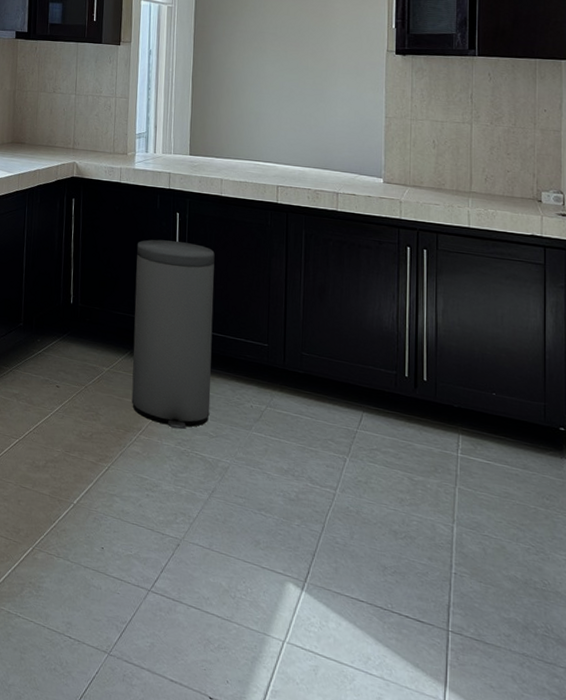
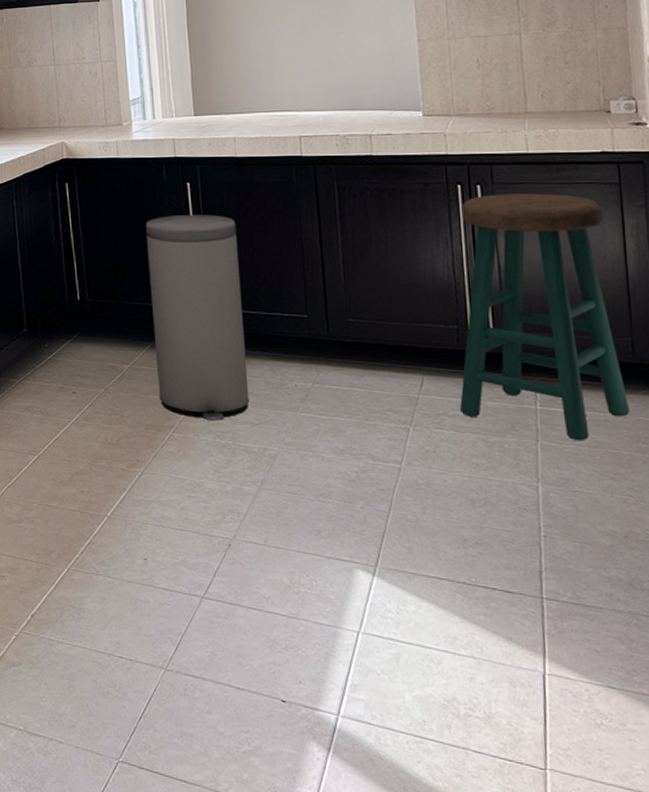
stool: none [392,259,539,491] -> present [460,193,631,441]

